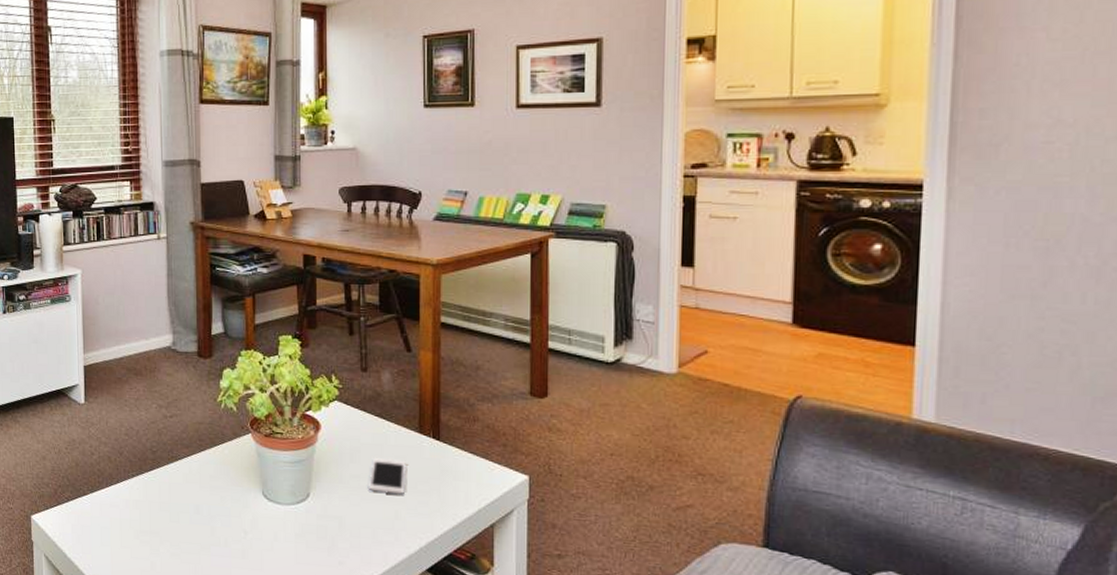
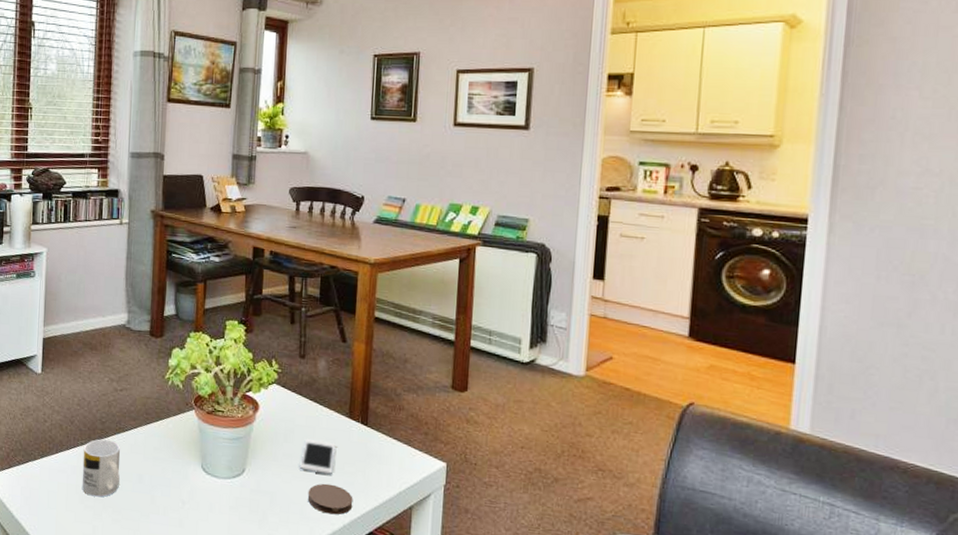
mug: none [135,469,176,531] -> present [81,439,120,497]
coaster: none [379,504,429,538] -> present [307,483,353,515]

